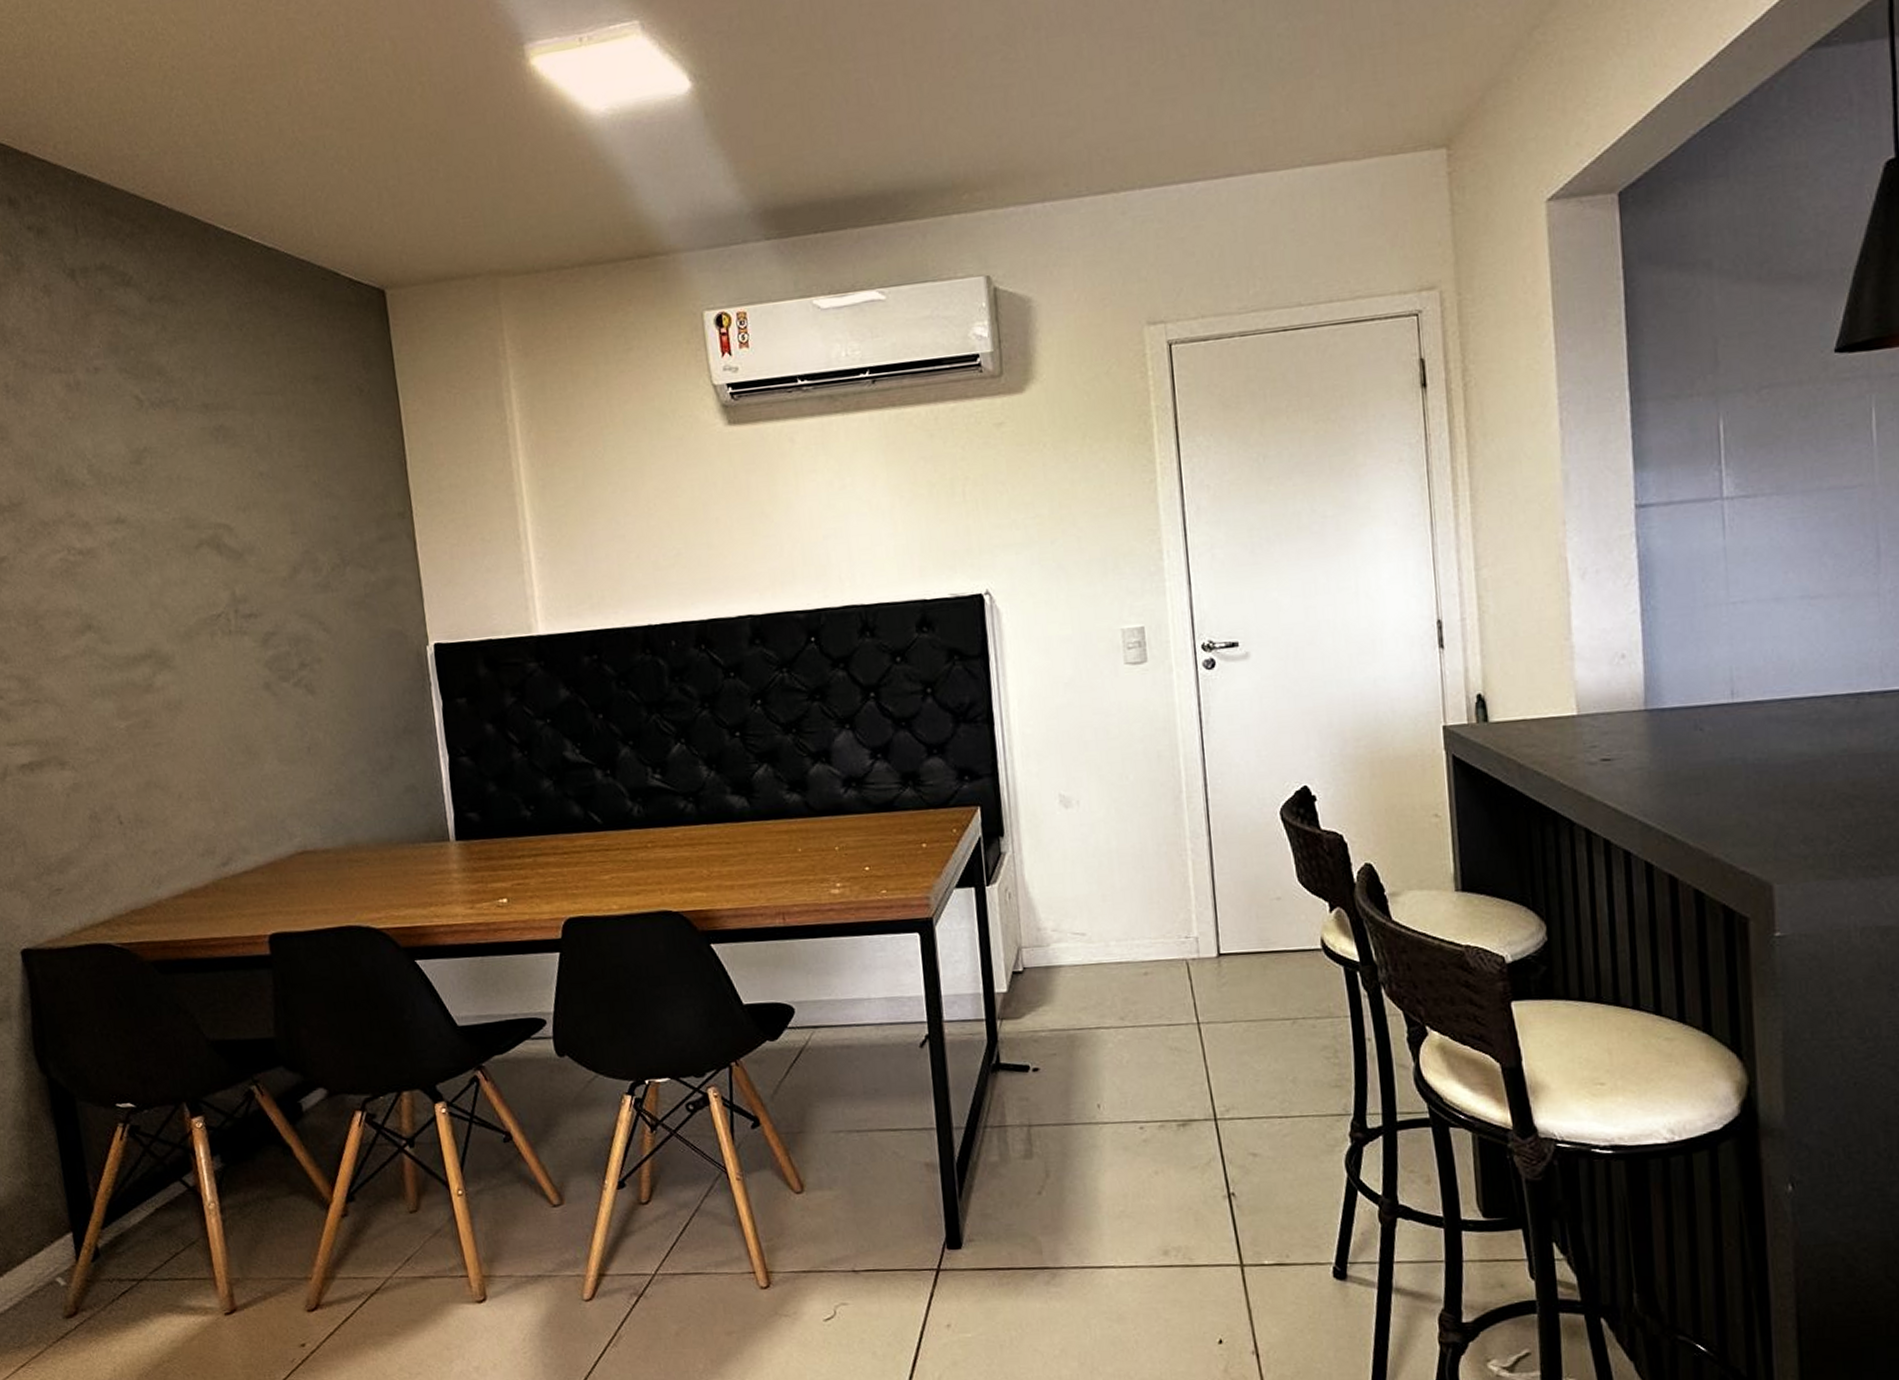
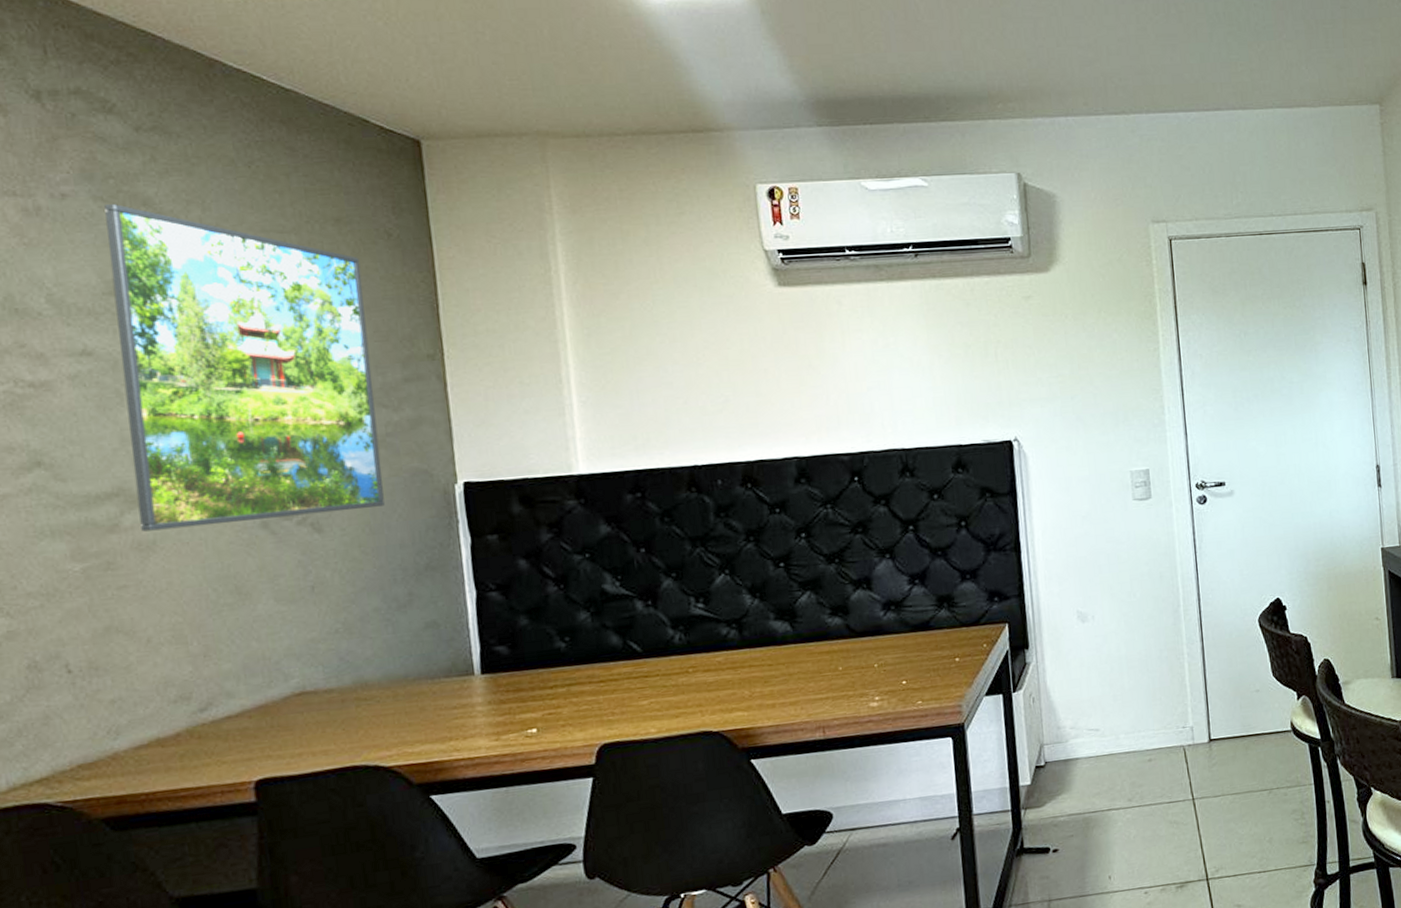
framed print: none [128,375,366,692] -> present [104,204,385,532]

